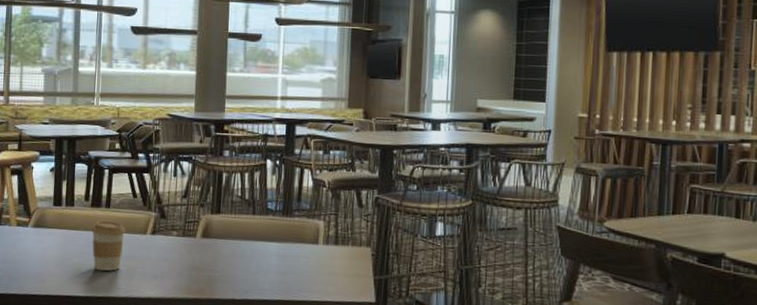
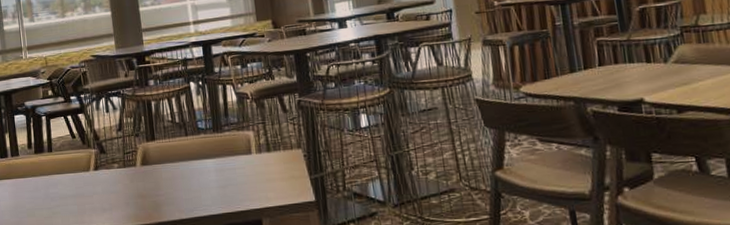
coffee cup: present [92,220,126,271] -> none [38,164,71,212]

